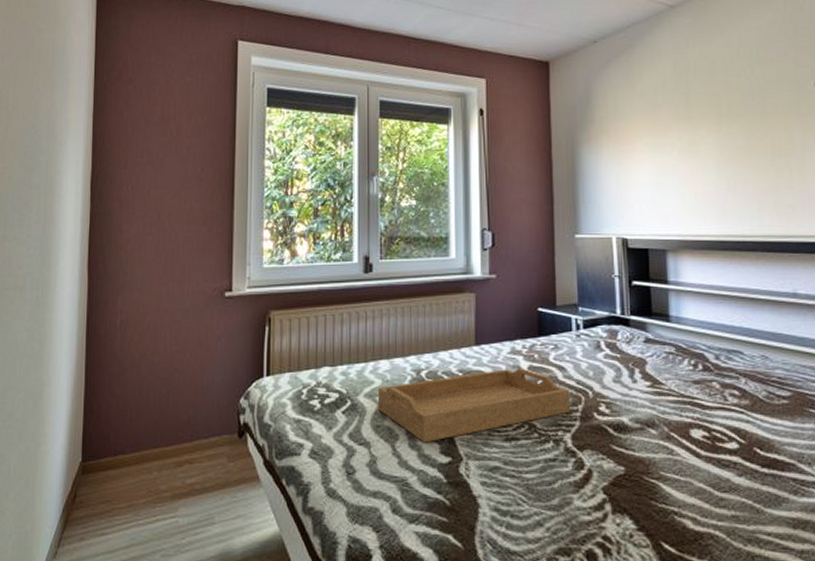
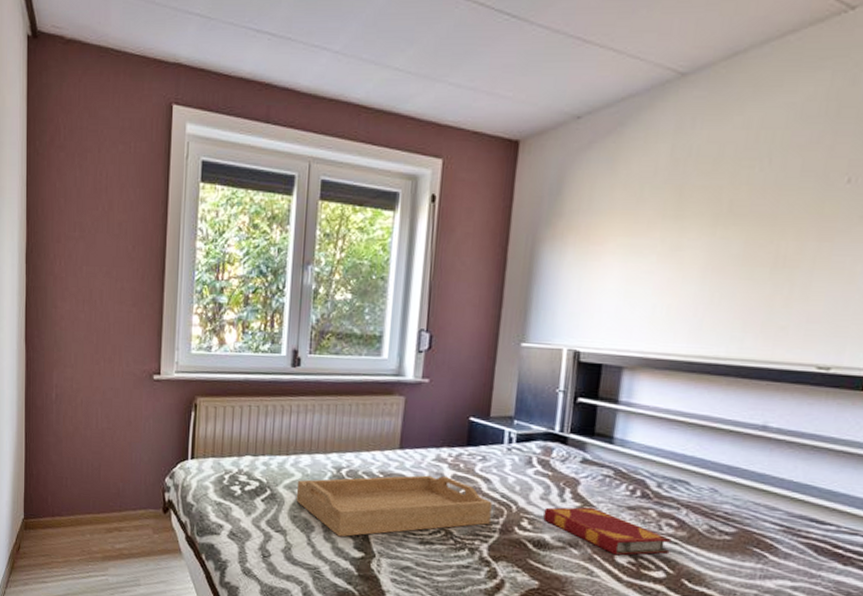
hardback book: none [619,385,738,431] -> present [543,507,672,556]

